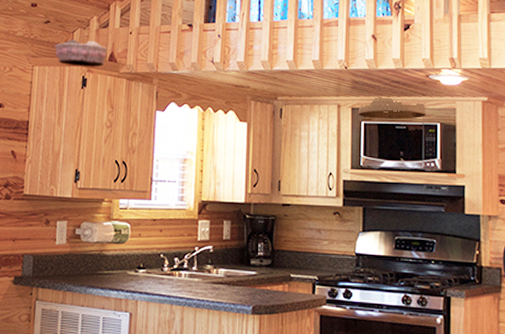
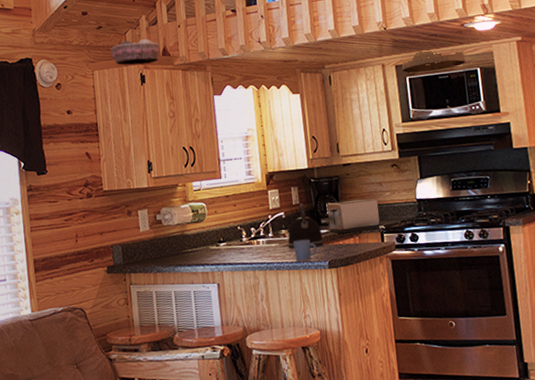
kettle: none [211,239,250,289] -> present [287,203,324,249]
mug: none [217,278,243,303] -> present [293,239,318,262]
toaster: none [258,243,314,280] -> present [326,198,381,234]

